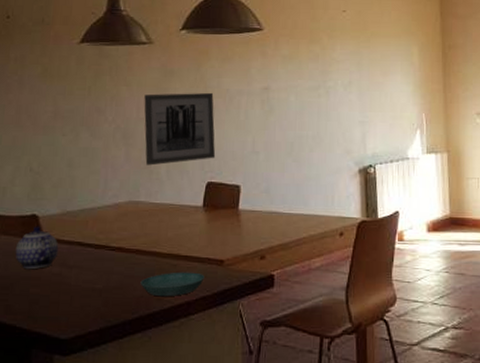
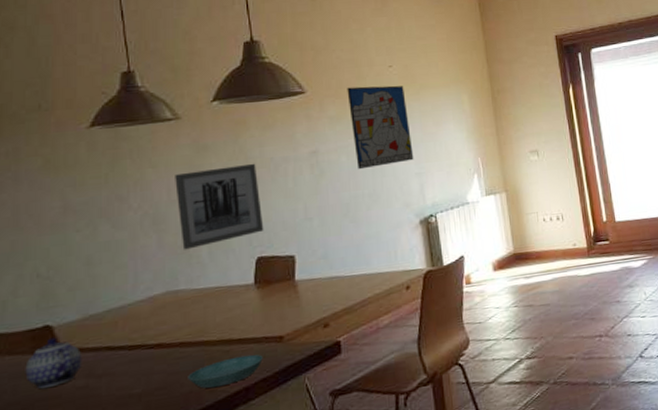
wall art: none [301,28,359,111] -> present [347,85,414,170]

